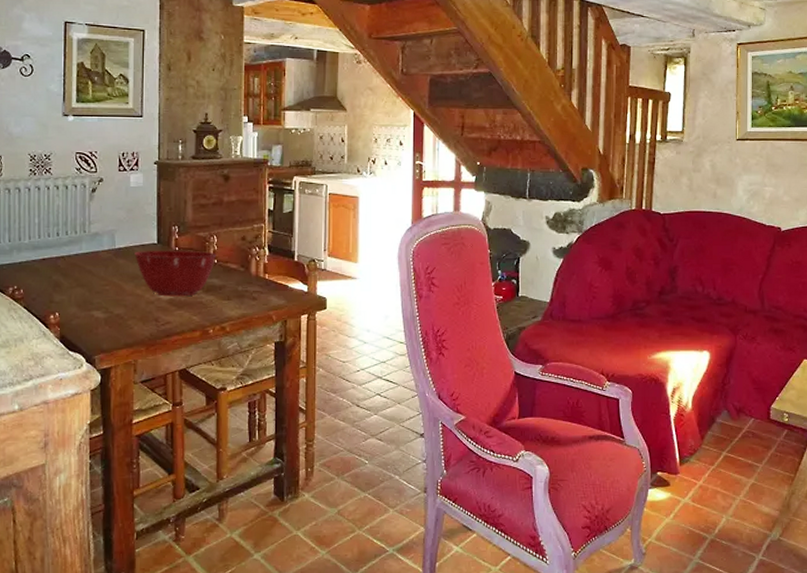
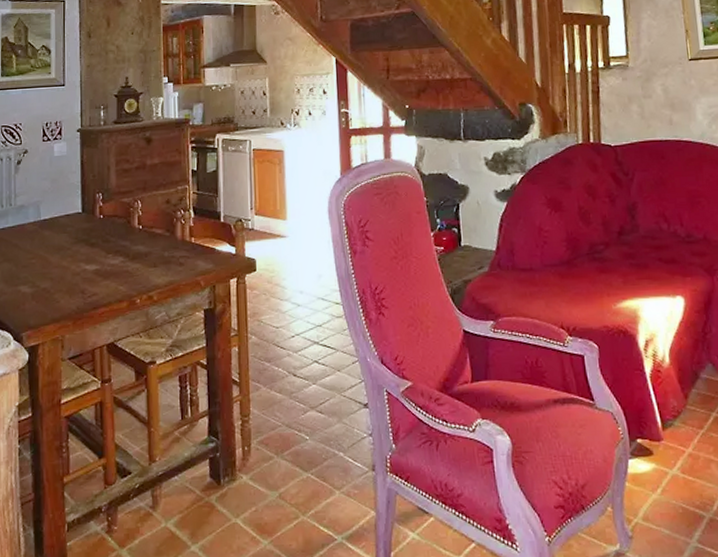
mixing bowl: present [135,251,217,297] -> none [60,217,141,267]

